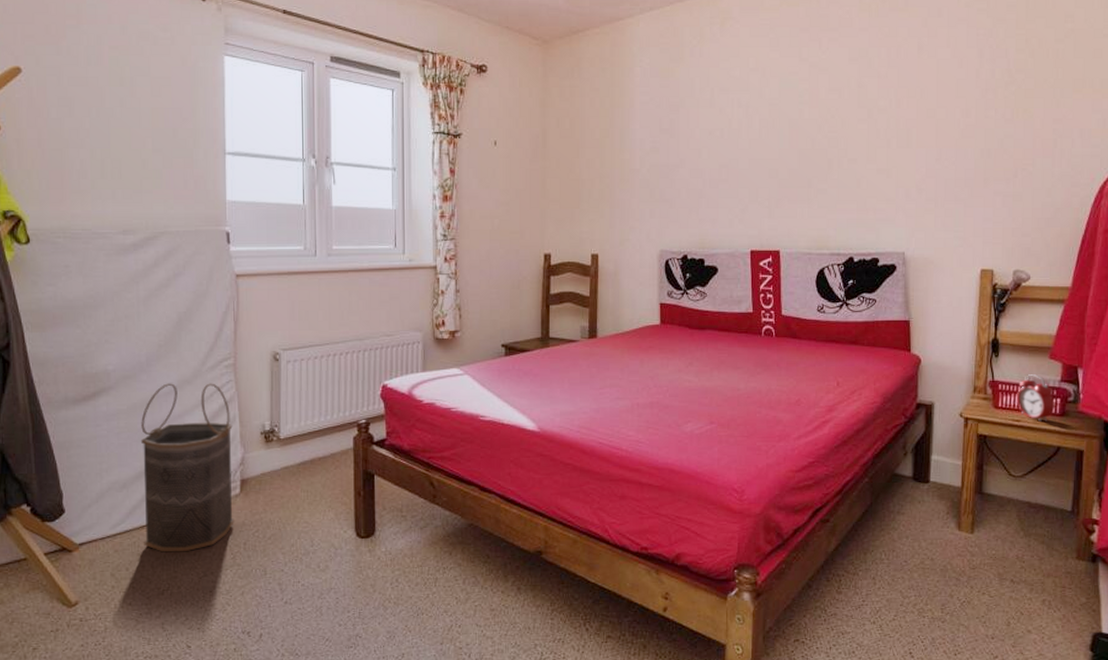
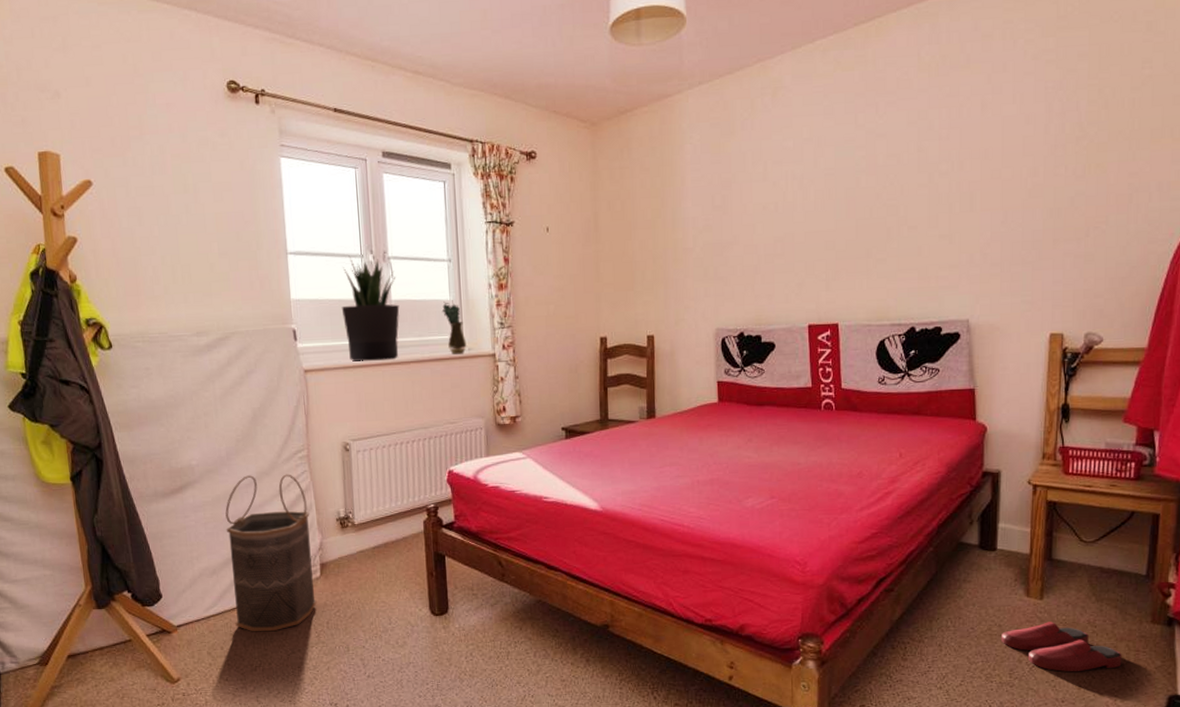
planter: none [279,159,340,269] -> present [341,255,400,362]
vase: none [383,211,408,266] -> present [441,302,467,356]
slippers: none [933,556,1049,608] -> present [1000,622,1122,672]
alarm clock: present [1017,374,1054,422] -> none [1089,439,1128,486]

